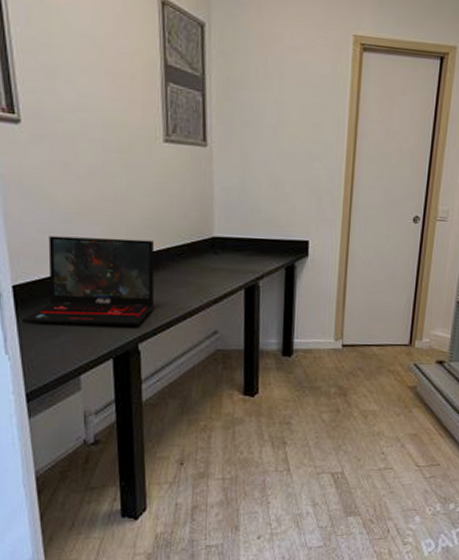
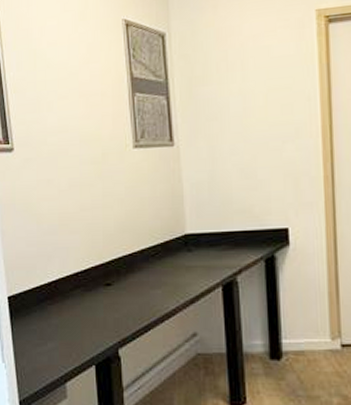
laptop: present [22,235,155,326] -> none [15,243,132,332]

